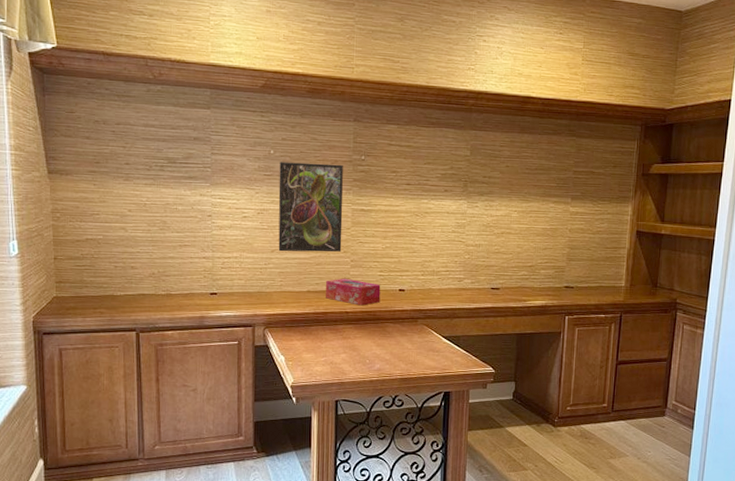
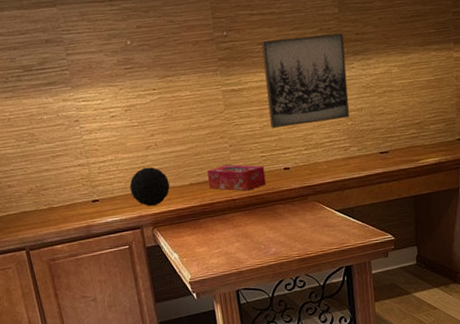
decorative orb: none [249,269,288,306] -> present [129,167,170,206]
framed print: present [278,162,343,253] -> none [138,44,218,148]
wall art: none [393,169,471,252] -> present [262,33,349,129]

